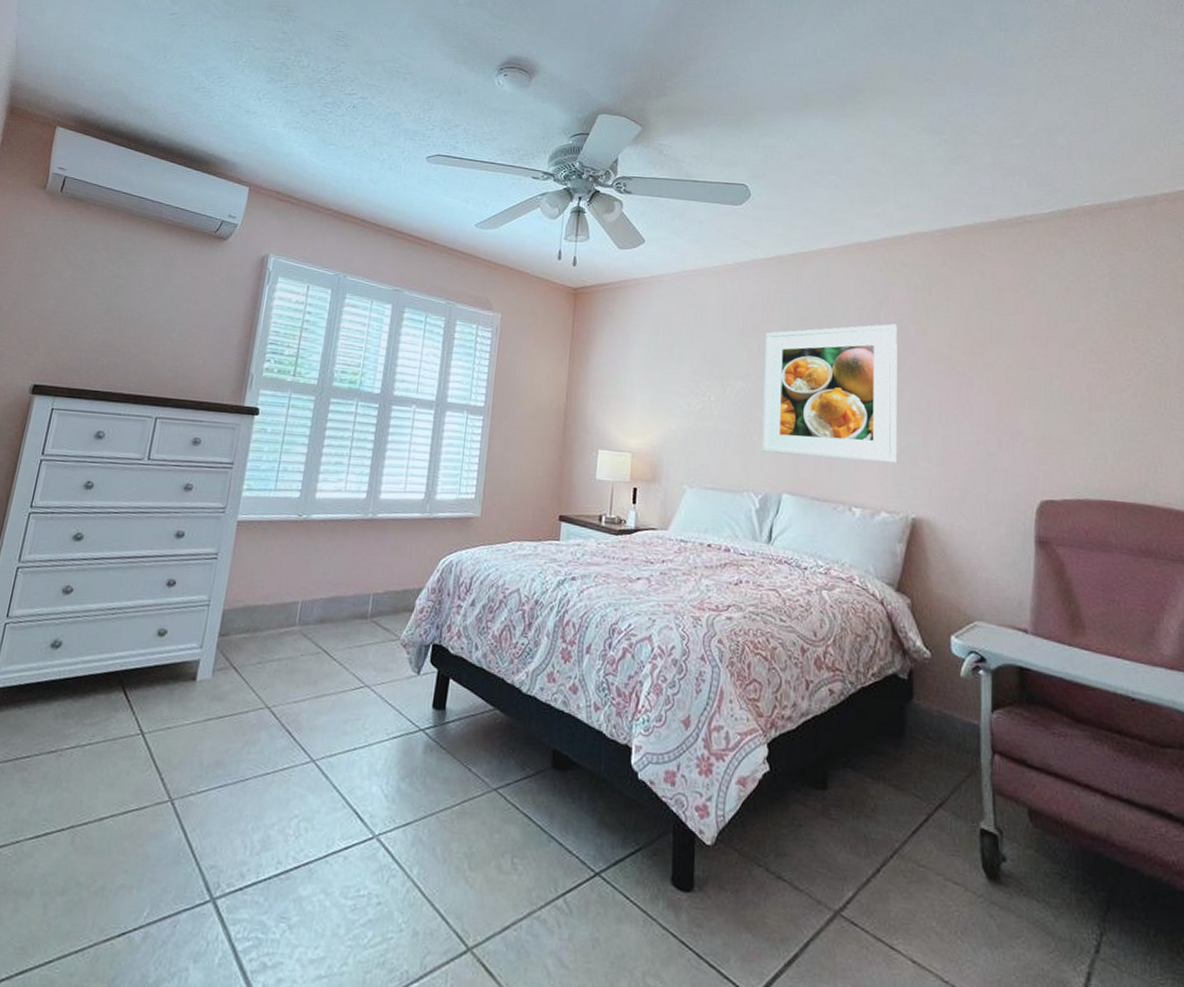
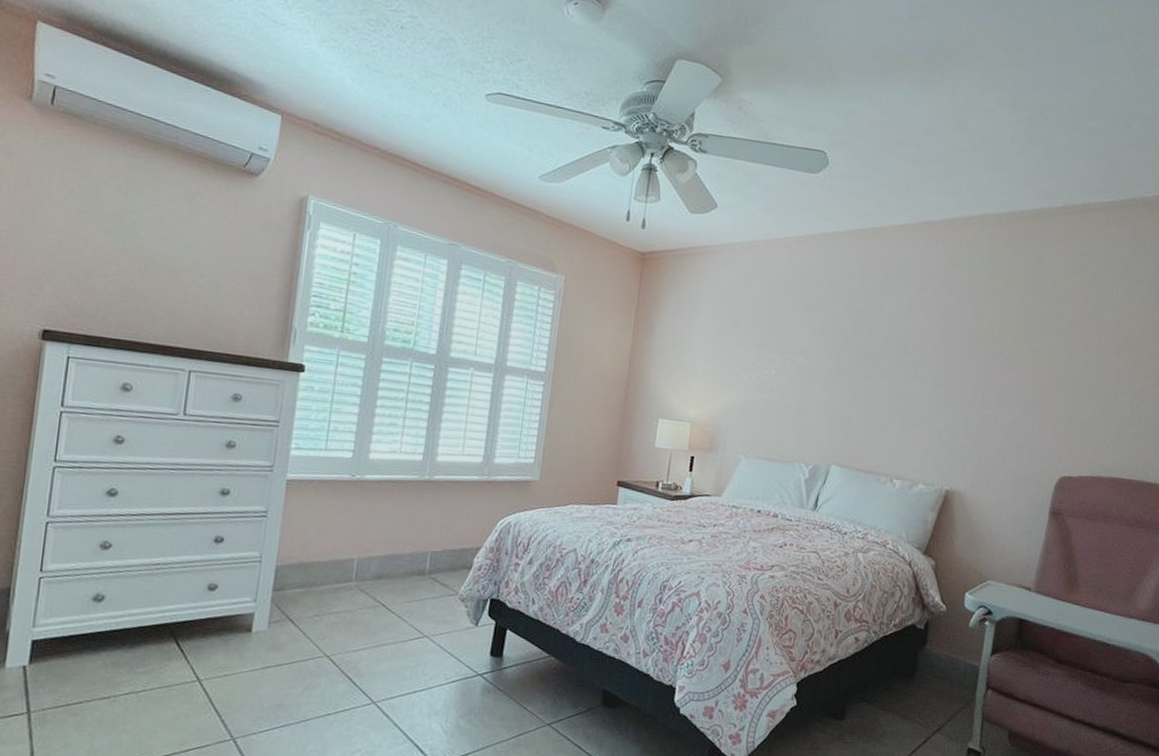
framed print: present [762,323,898,464] -> none [815,305,955,440]

